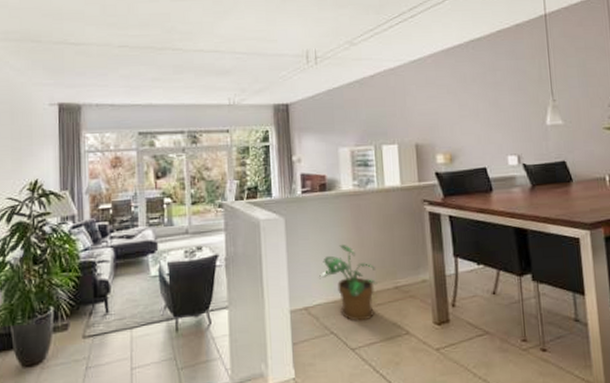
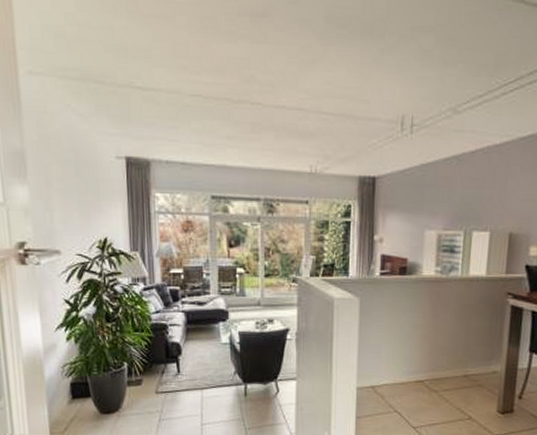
potted plant: present [319,244,378,321] -> none [389,329,447,403]

